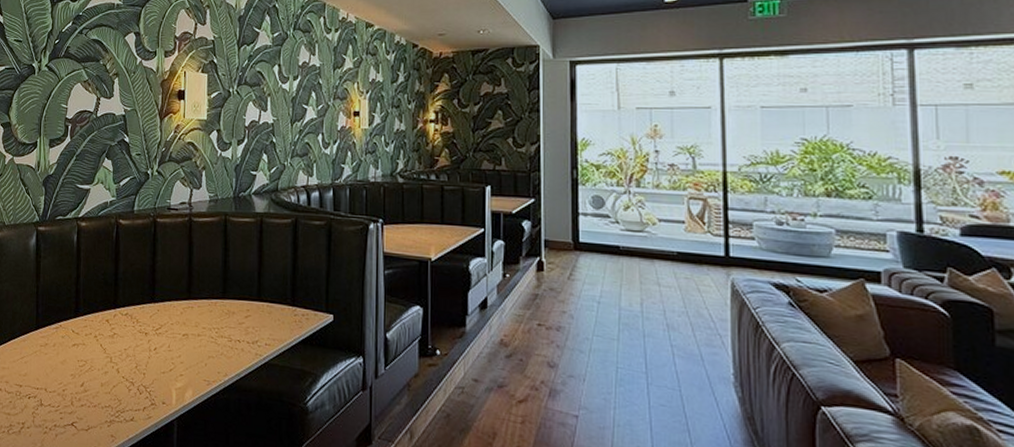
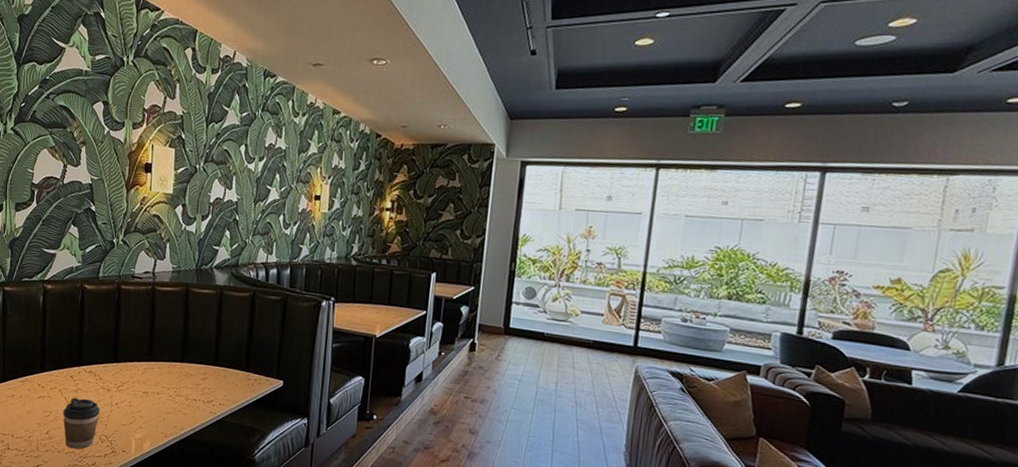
coffee cup: none [98,343,138,403] -> present [63,397,100,450]

